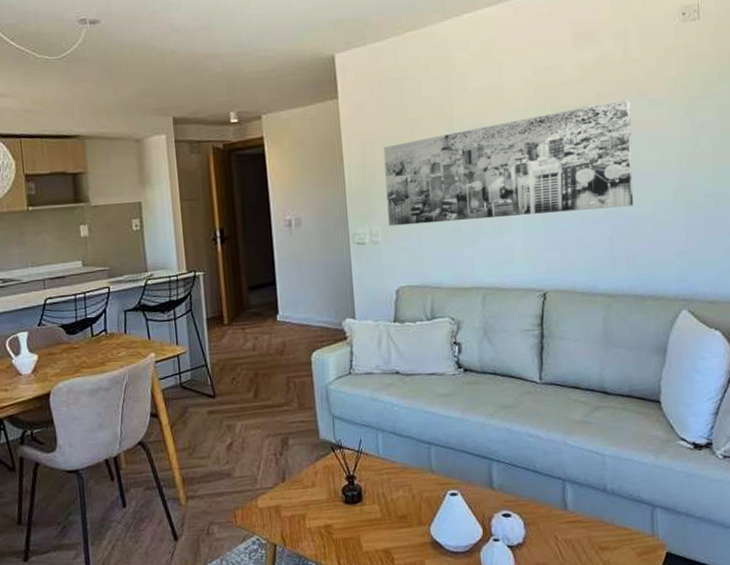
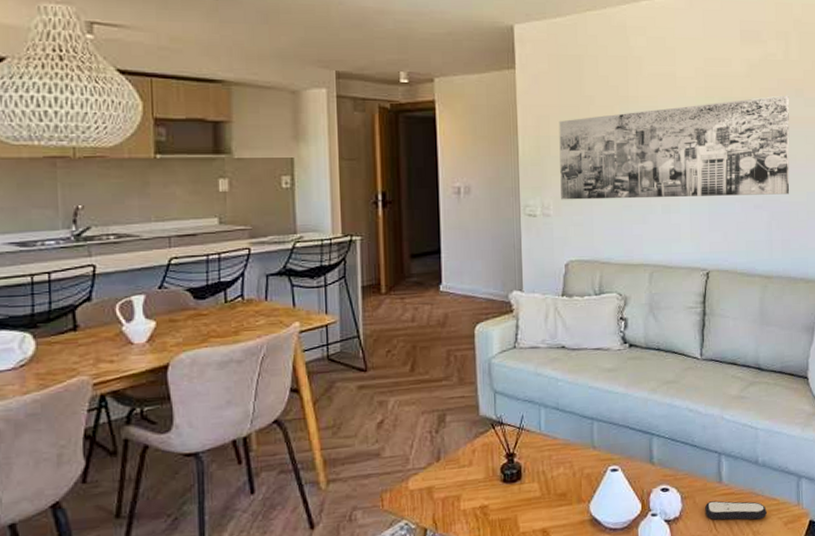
remote control: none [550,528,618,549] -> present [705,501,767,520]

